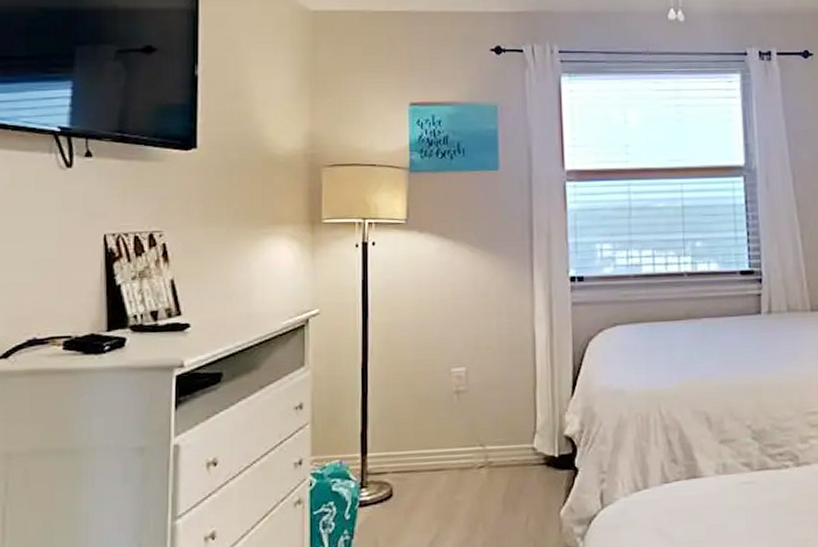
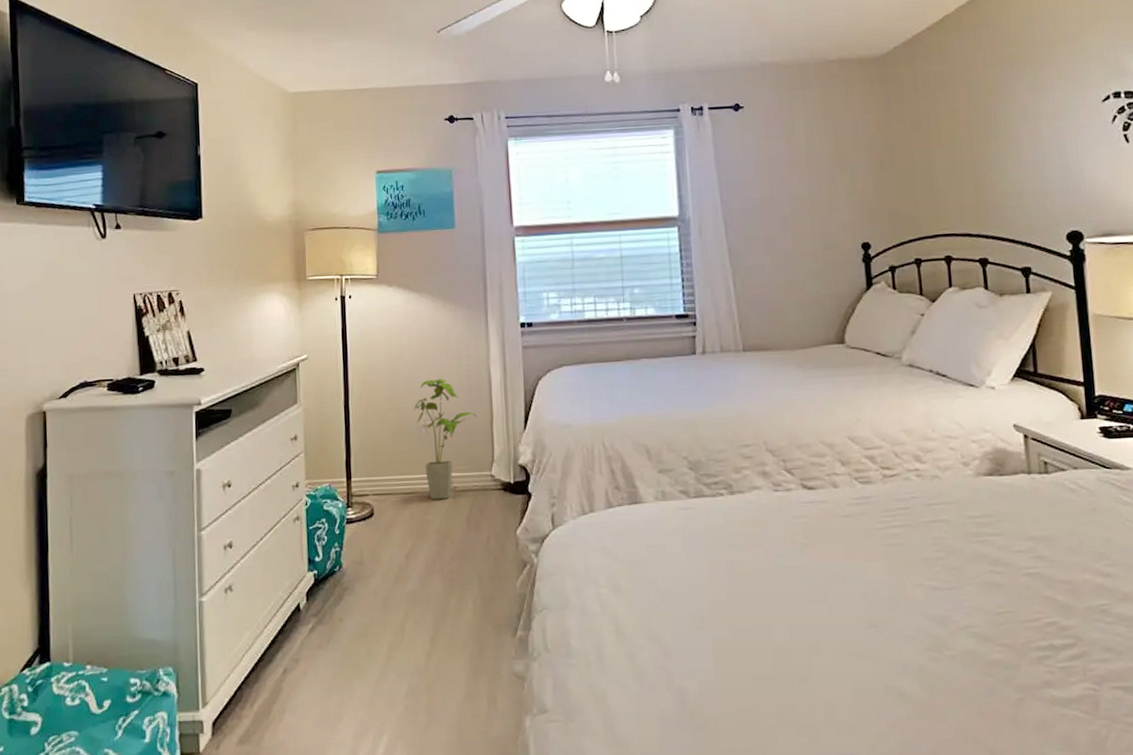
house plant: none [444,337,519,477] -> present [413,378,478,499]

